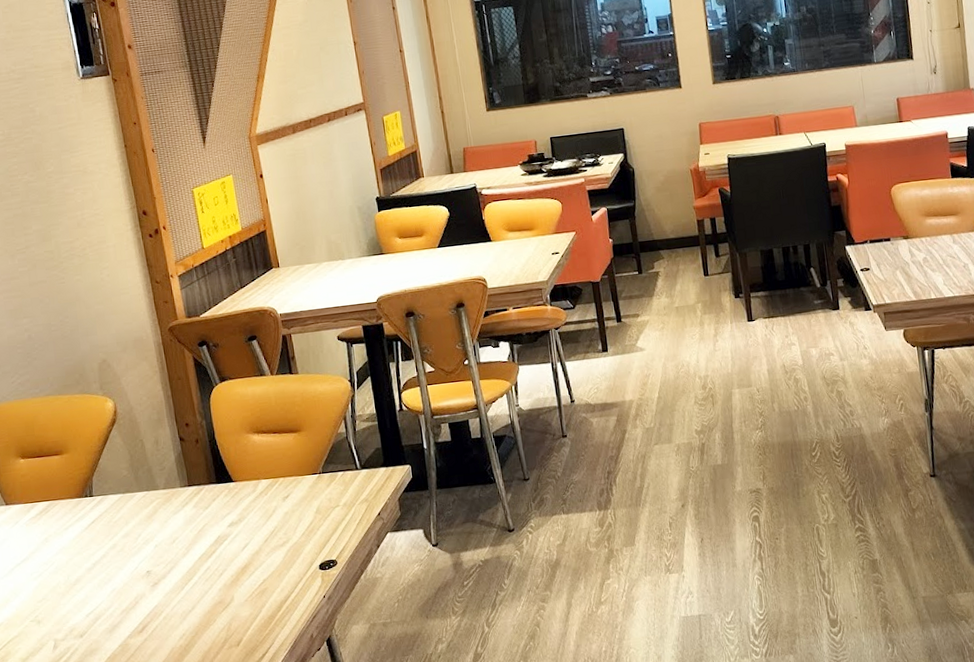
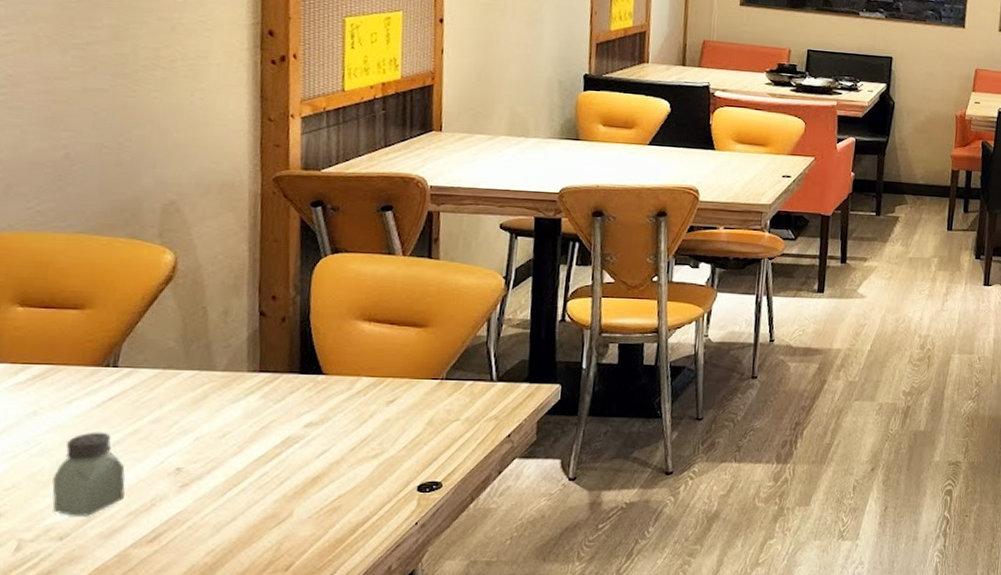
saltshaker: none [67,548,116,618] -> present [52,432,125,516]

